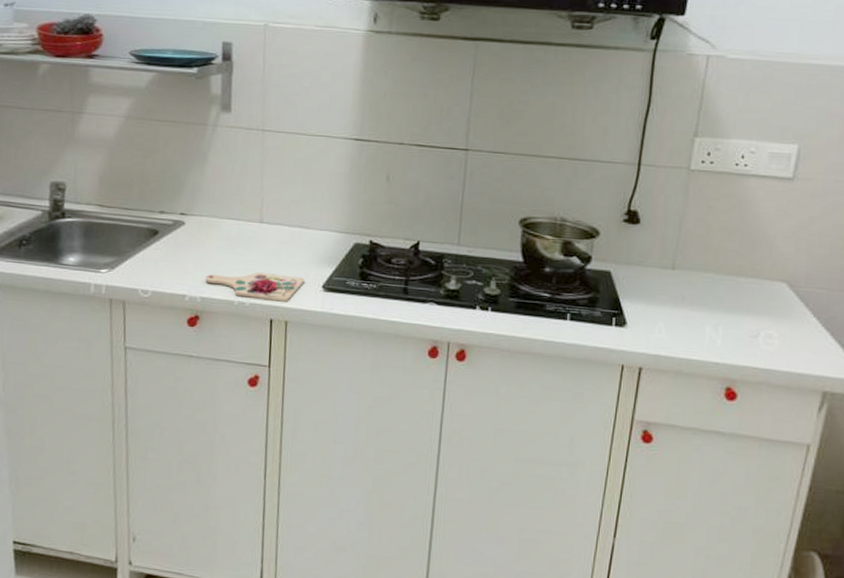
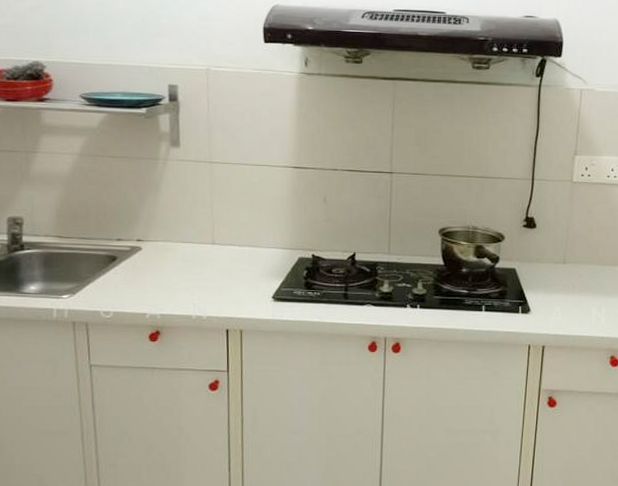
cutting board: present [205,272,305,302] -> none [164,288,256,313]

